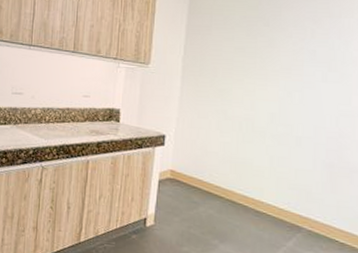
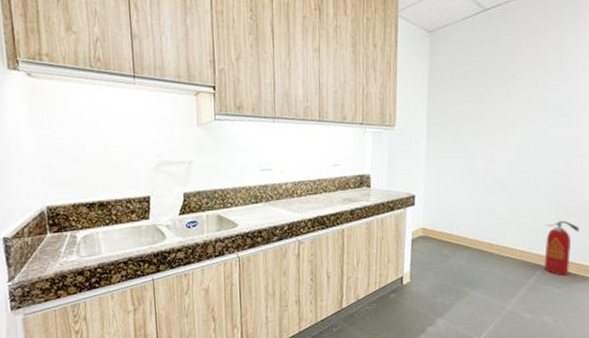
fire extinguisher: none [305,181,349,243] -> present [543,220,579,275]

